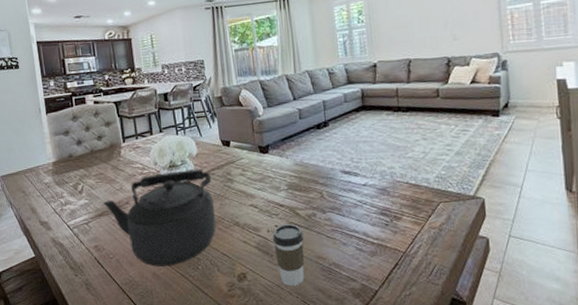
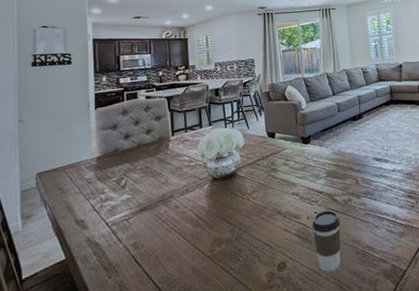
kettle: present [102,169,216,267] -> none [146,160,259,261]

